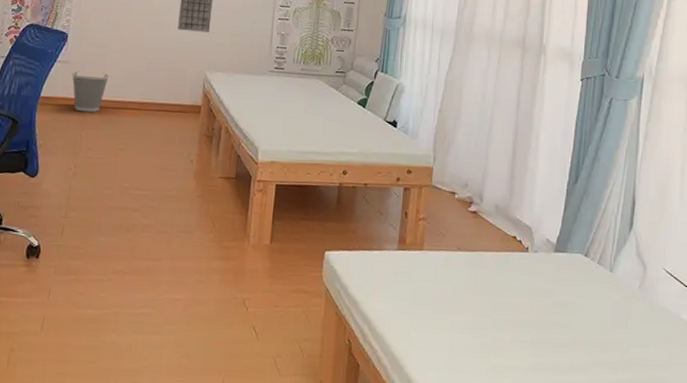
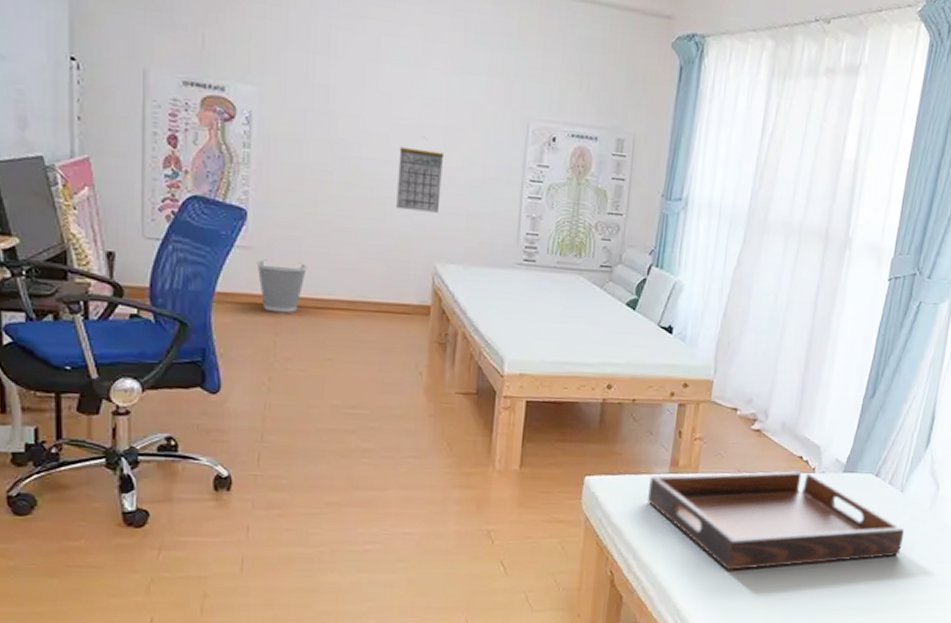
serving tray: none [380,250,618,343] -> present [648,471,905,570]

